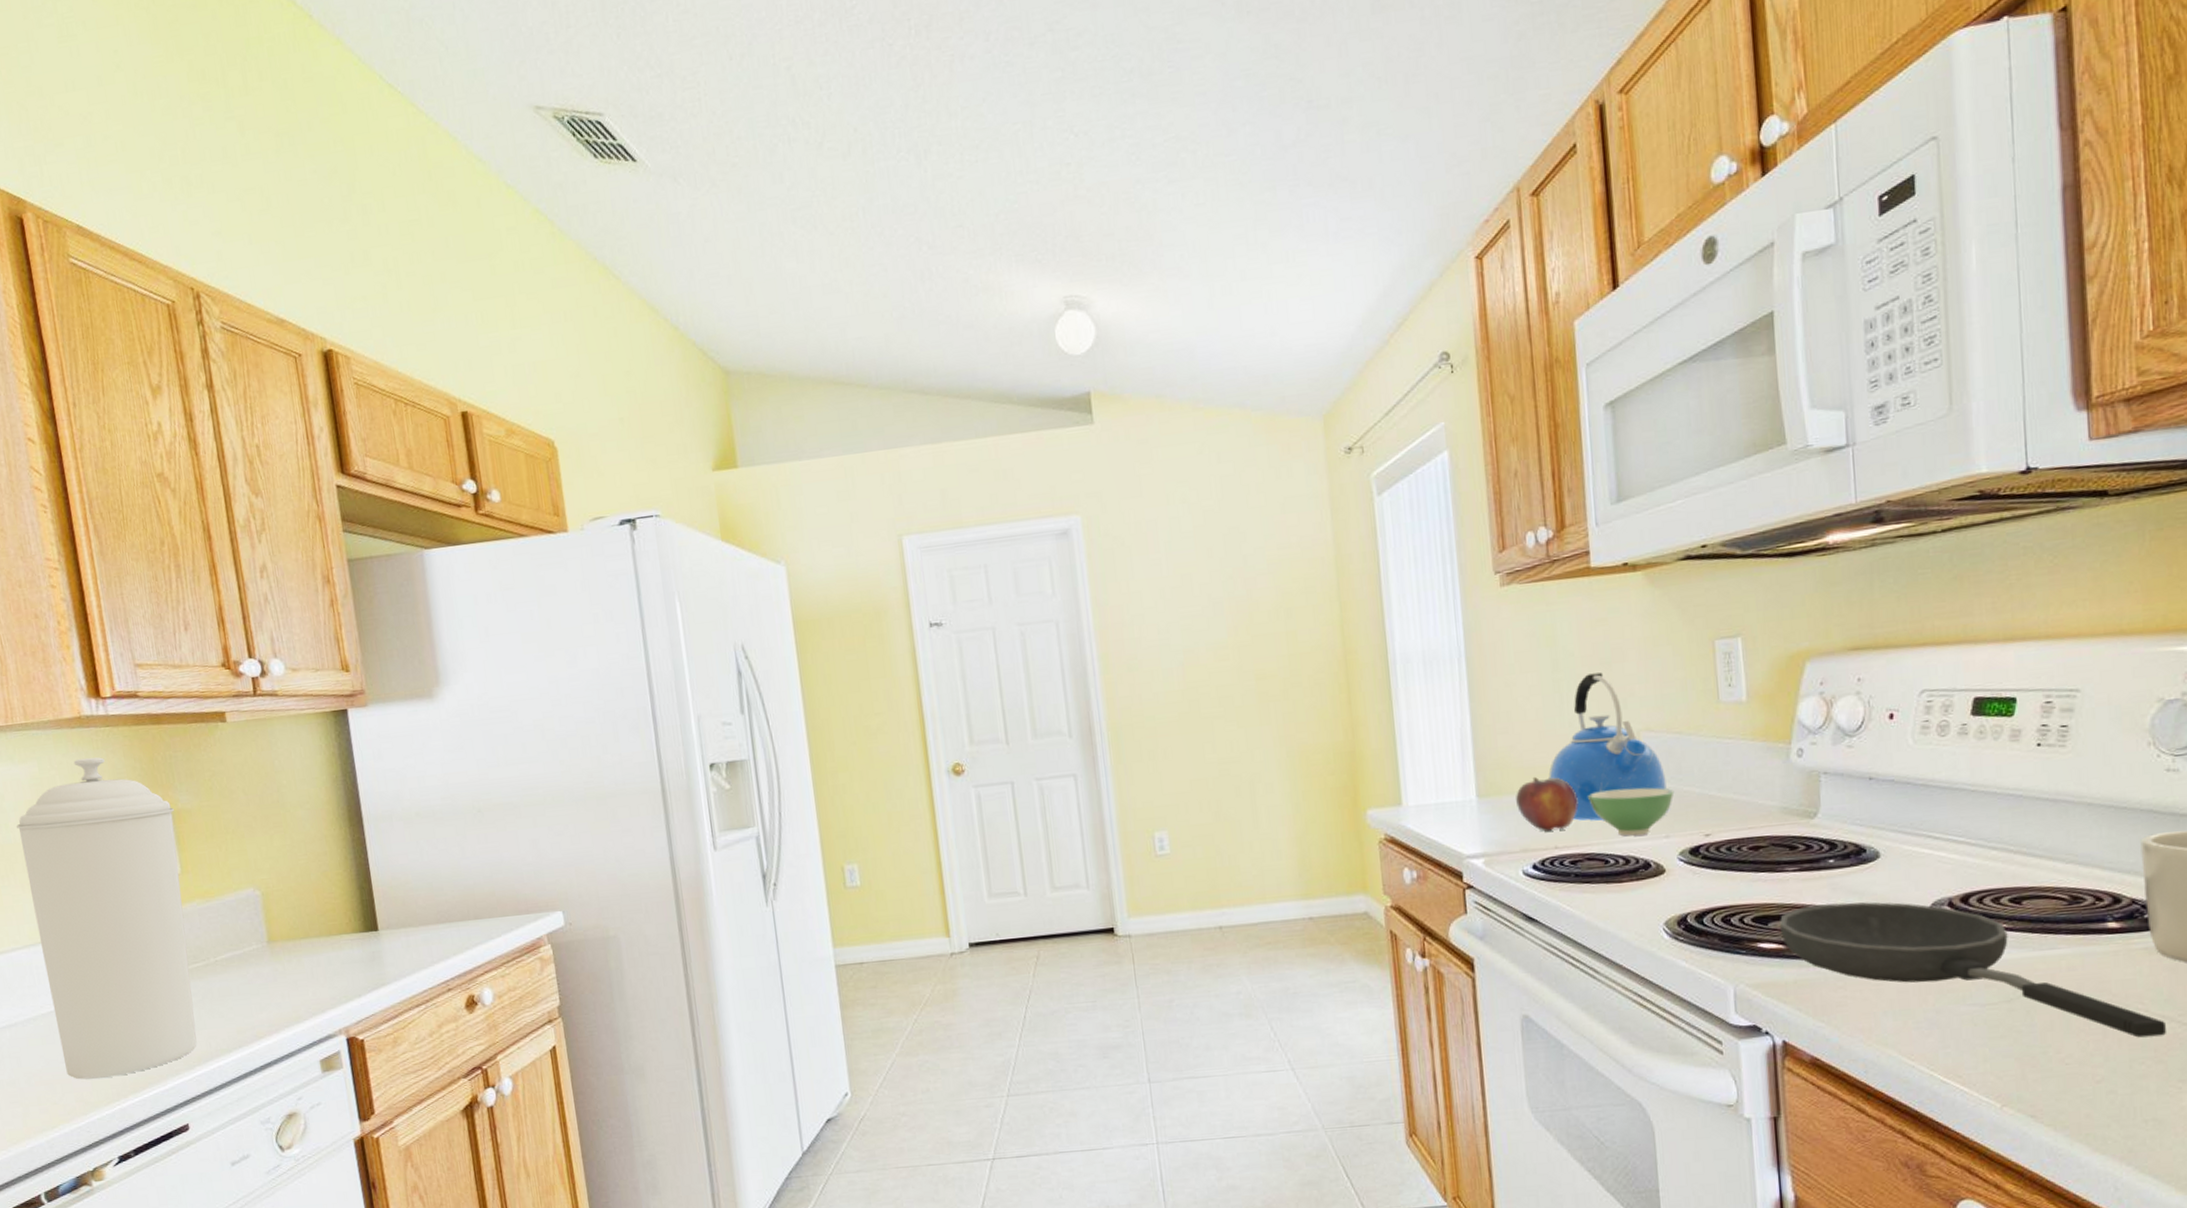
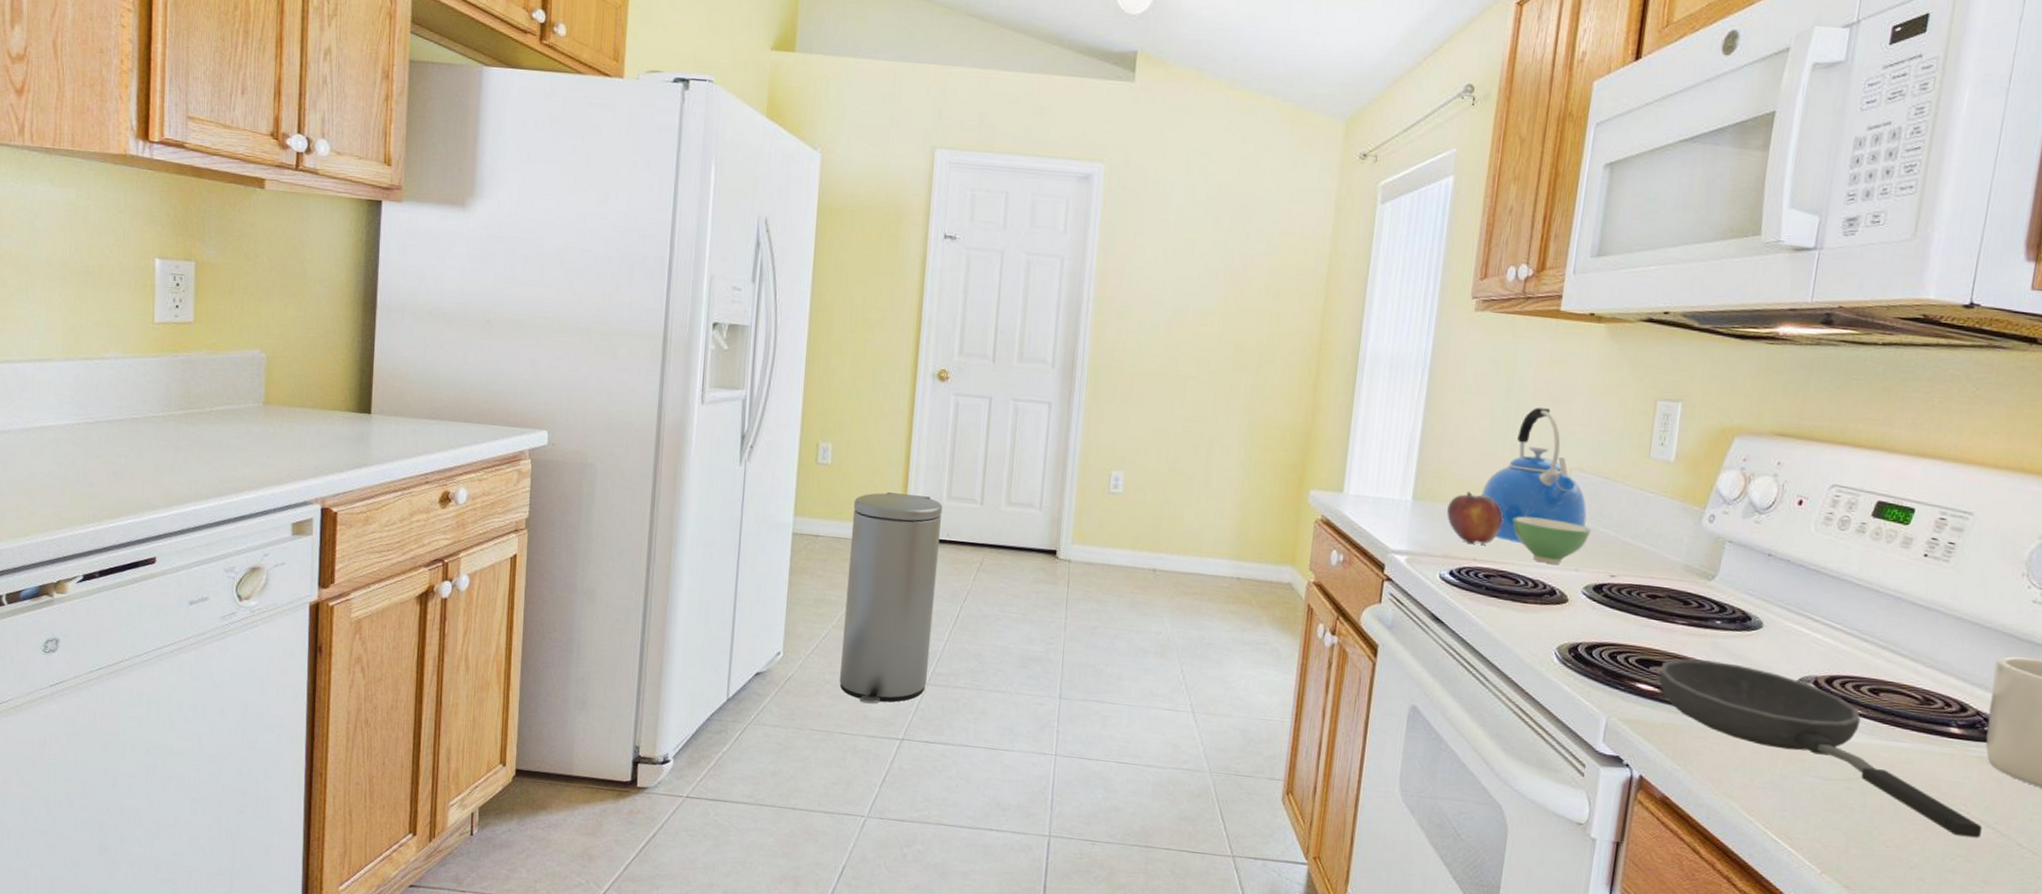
canister: present [16,757,197,1080] -> none [45,194,199,500]
pedal bin: none [892,898,1007,1129] -> present [839,492,943,704]

